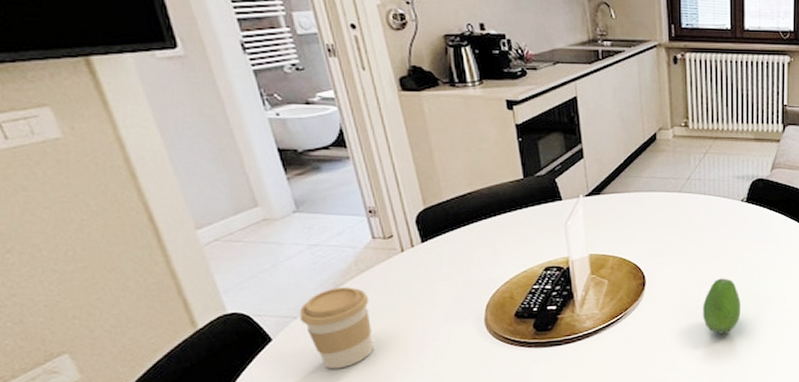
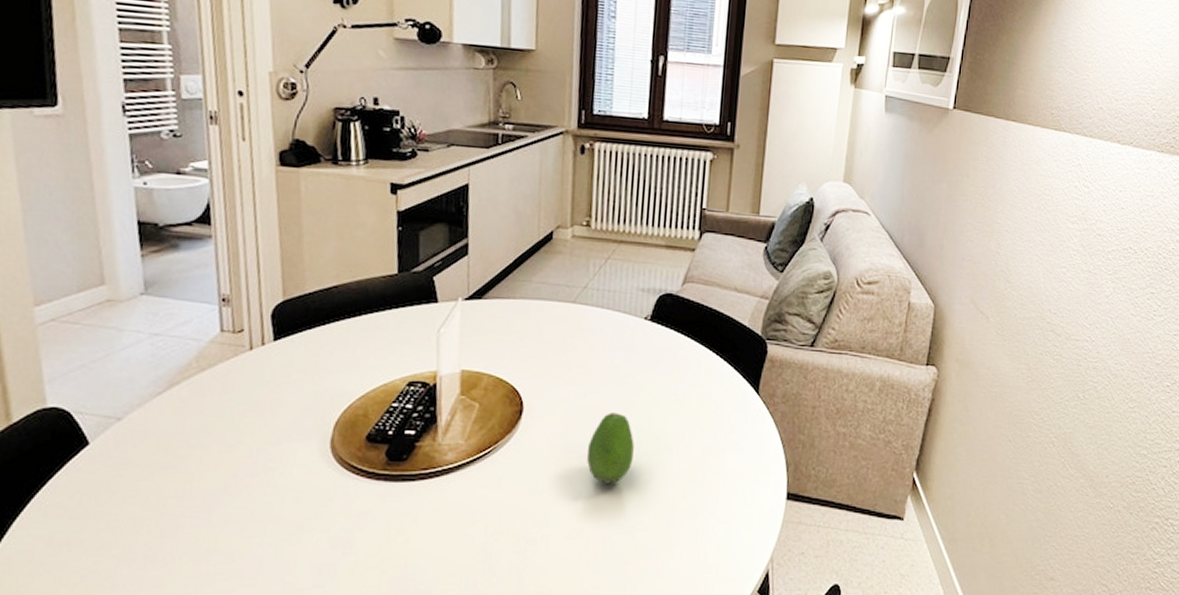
coffee cup: present [299,287,373,369] -> none [124,386,205,487]

